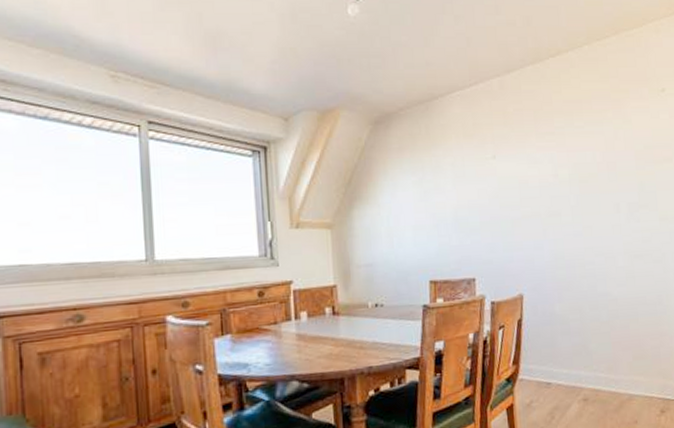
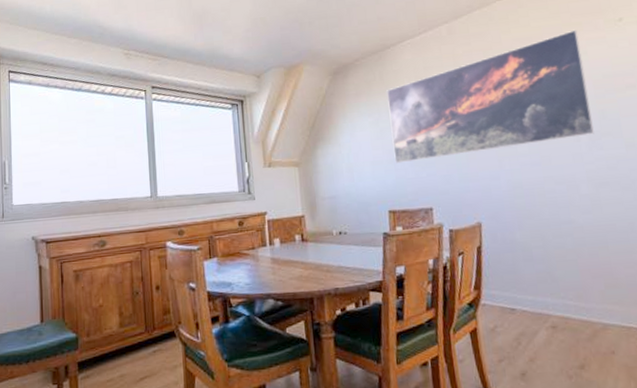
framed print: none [432,96,633,229] -> present [387,29,594,164]

